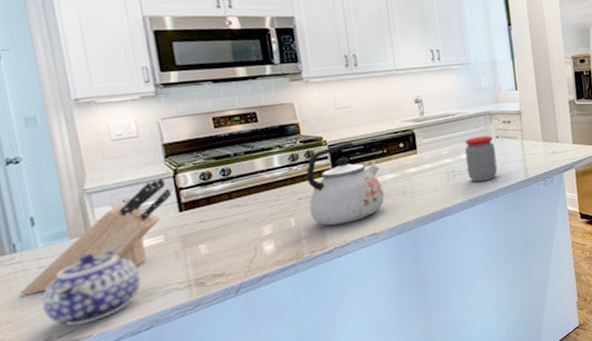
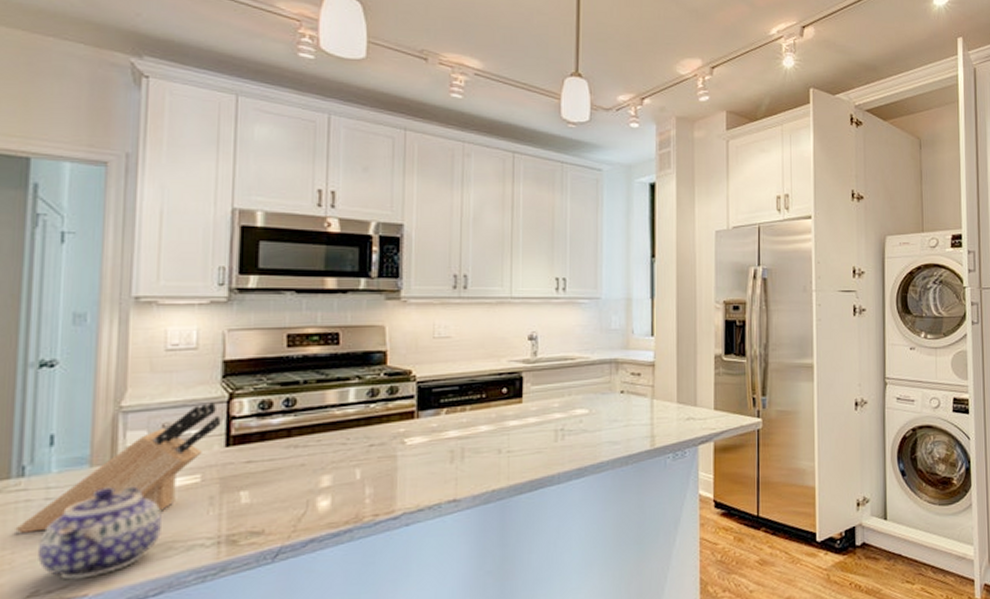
kettle: present [306,142,385,226] -> none [381,381,474,484]
jar: present [464,135,498,182] -> none [580,388,618,447]

